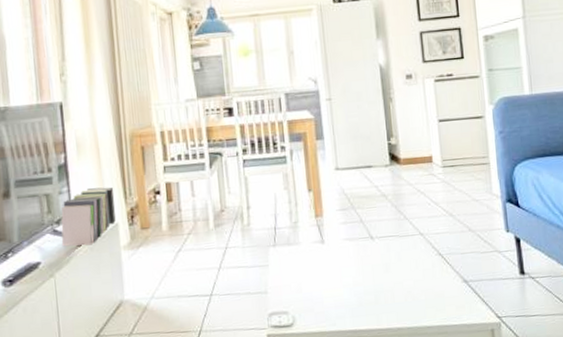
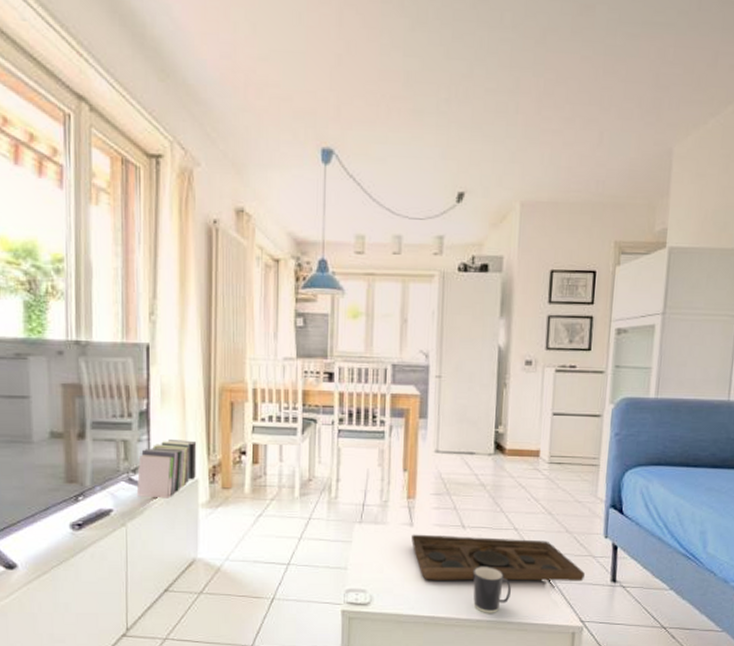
decorative tray: none [324,241,495,295] -> present [411,534,586,581]
mug: none [387,274,426,321] -> present [472,567,511,613]

